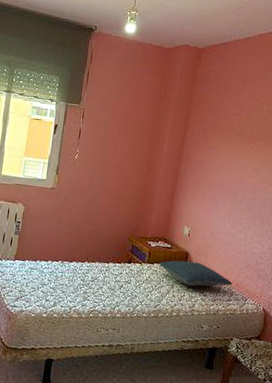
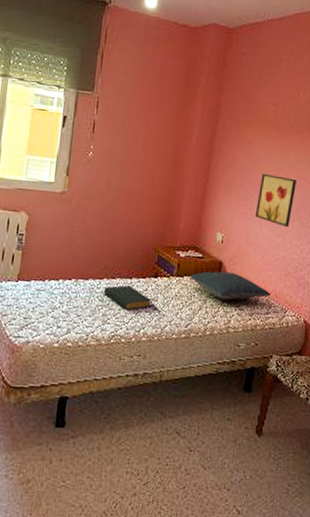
hardback book: none [84,268,125,290] -> present [103,284,151,310]
wall art: none [219,176,258,225] -> present [255,174,296,228]

